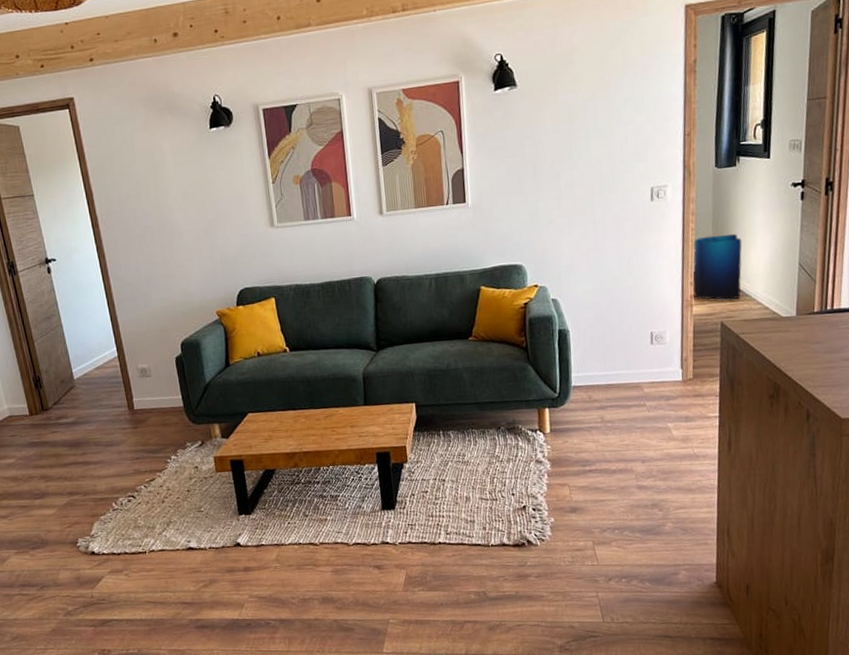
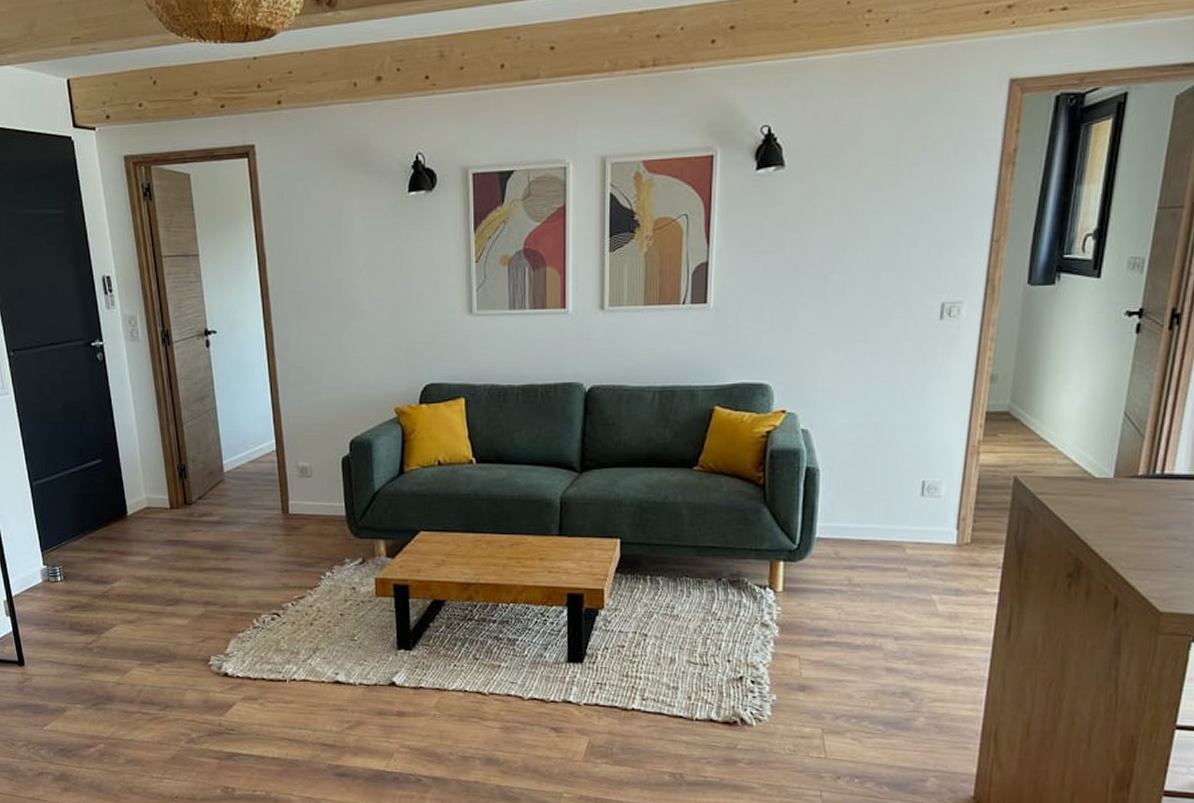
bag: present [693,233,742,300] -> none [983,368,1053,449]

